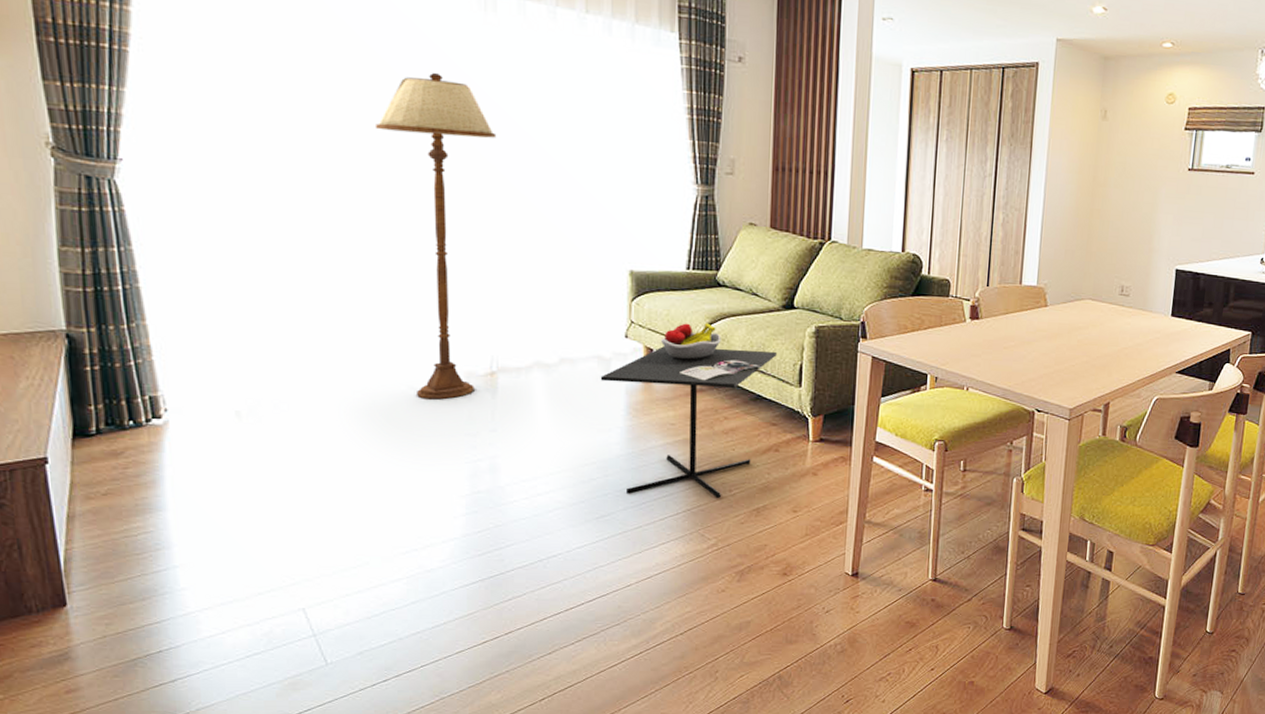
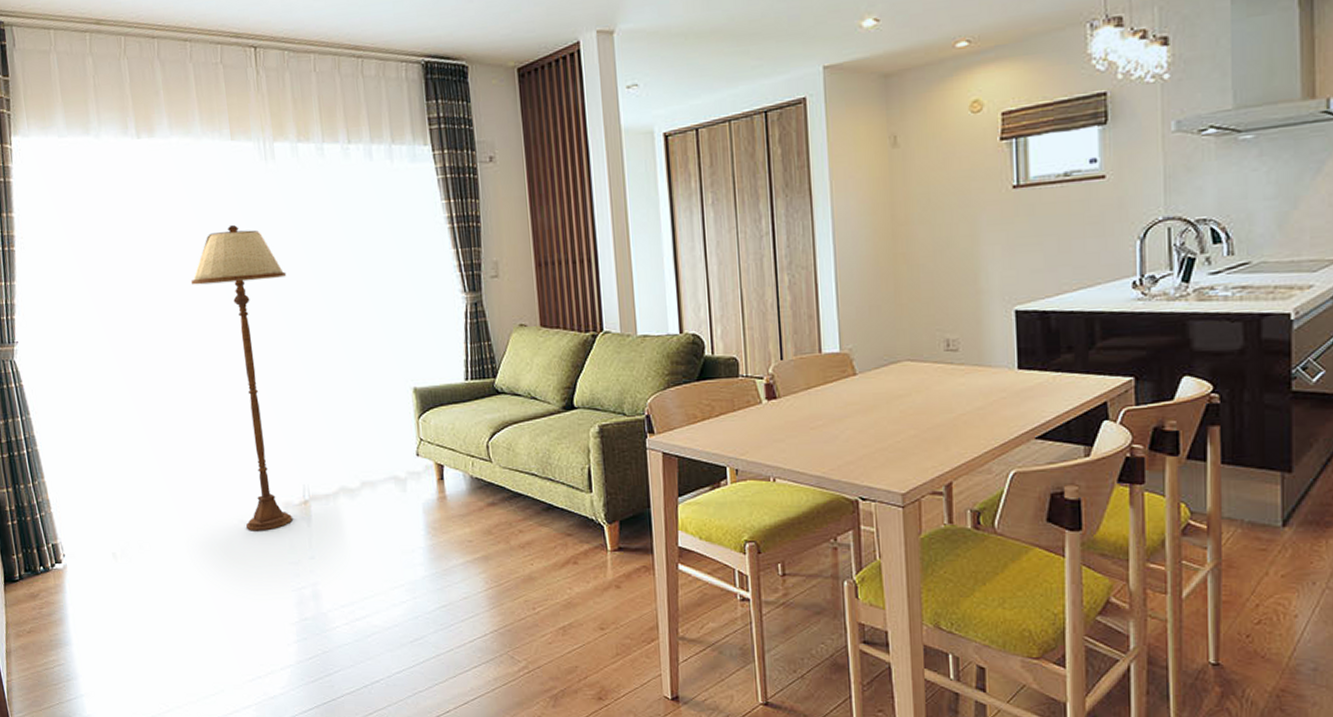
kitchen table: present [600,323,777,498] -> none [398,433,563,617]

